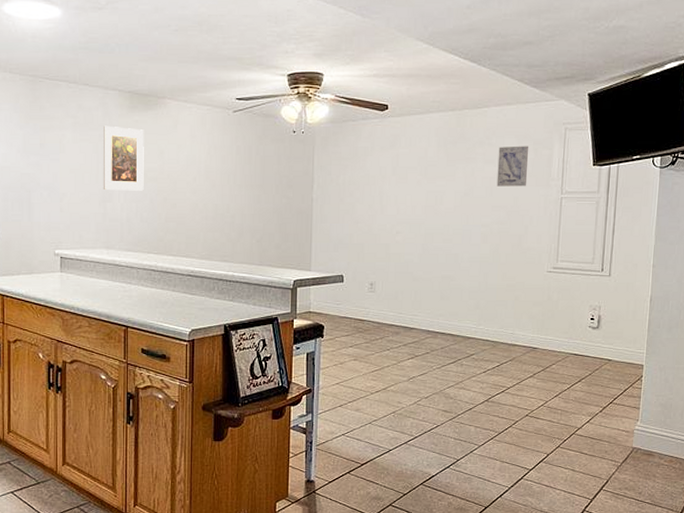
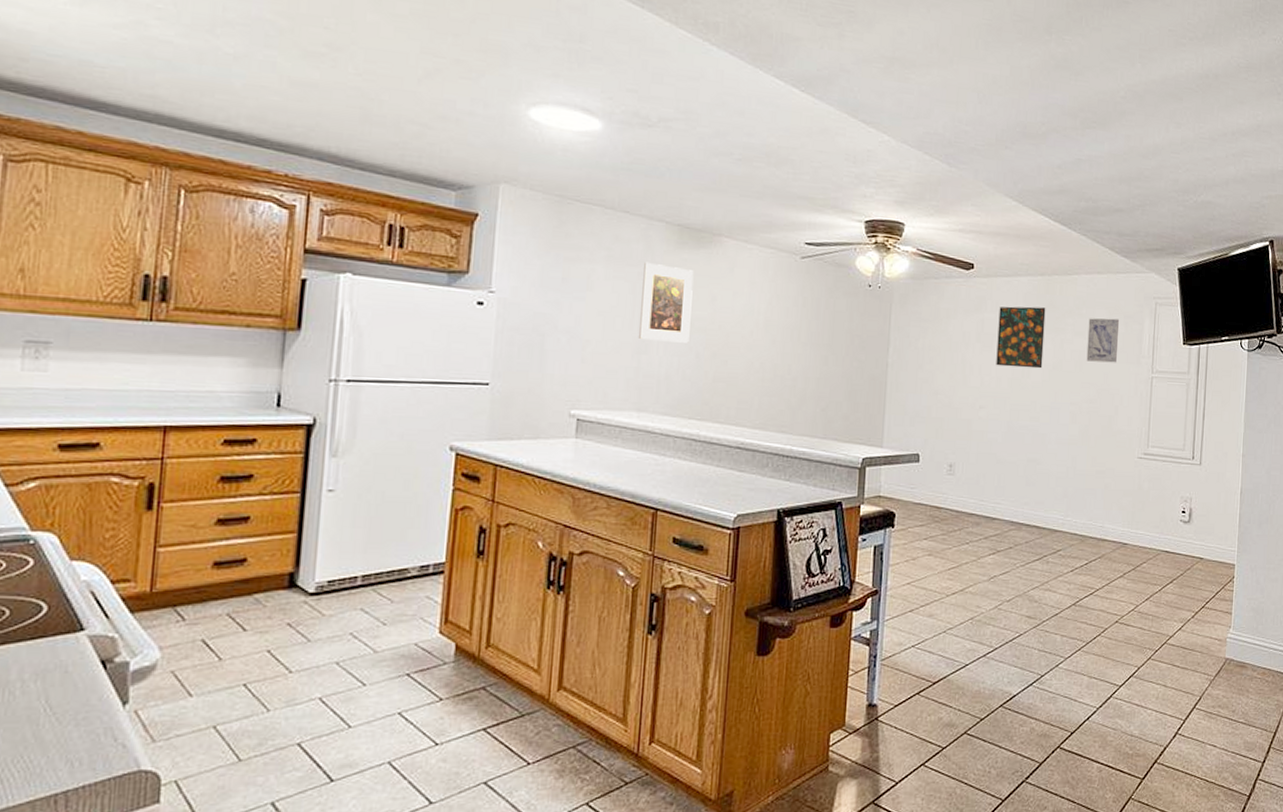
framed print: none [411,140,457,196] -> present [996,306,1046,369]

